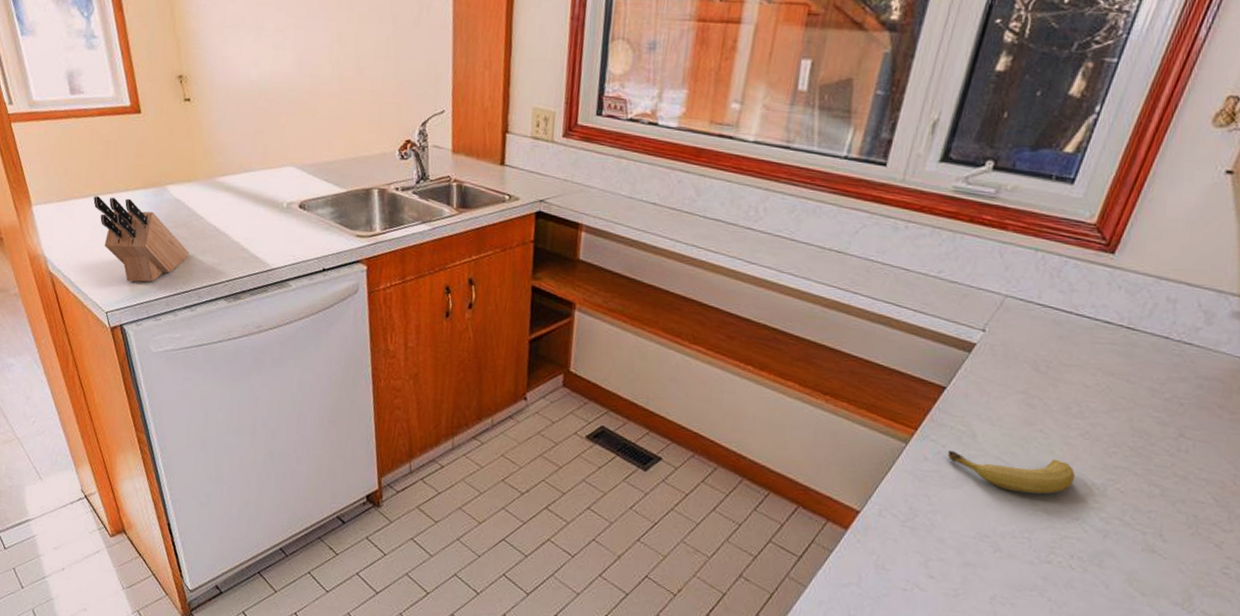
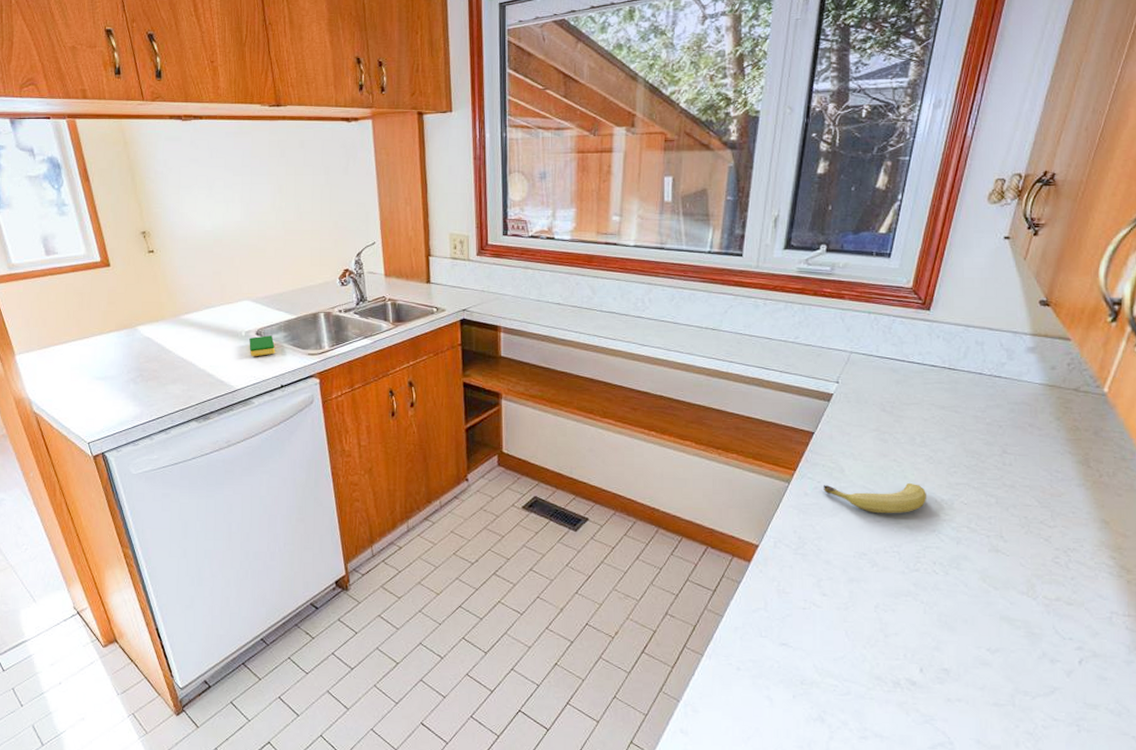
knife block: present [93,196,189,282] -> none [71,341,161,414]
dish sponge: none [290,209,320,233] -> present [249,335,276,357]

